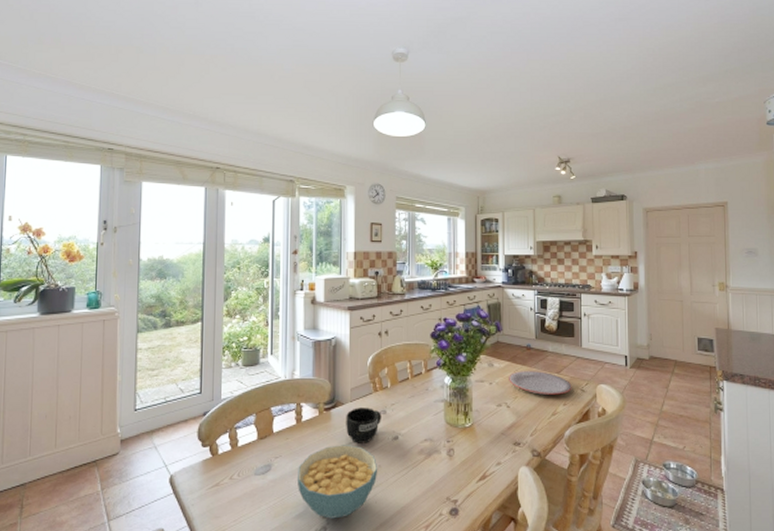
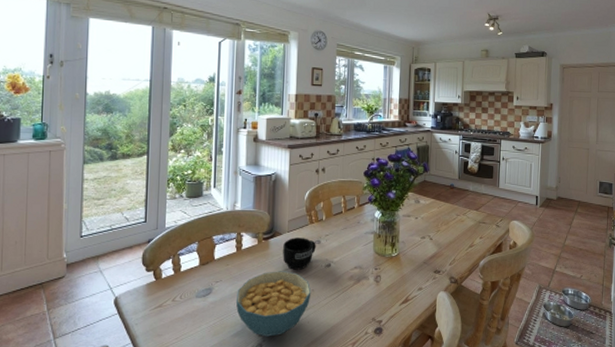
plate: present [507,371,572,395] -> none [432,207,488,229]

